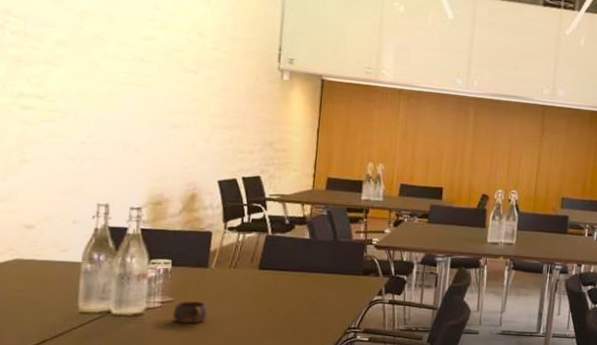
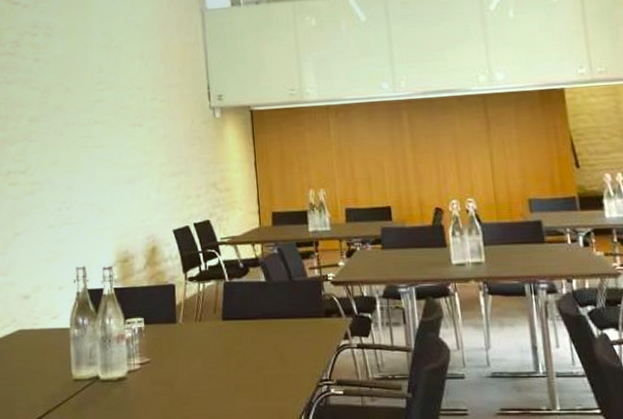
cup: present [173,301,208,324] -> none [151,360,182,385]

